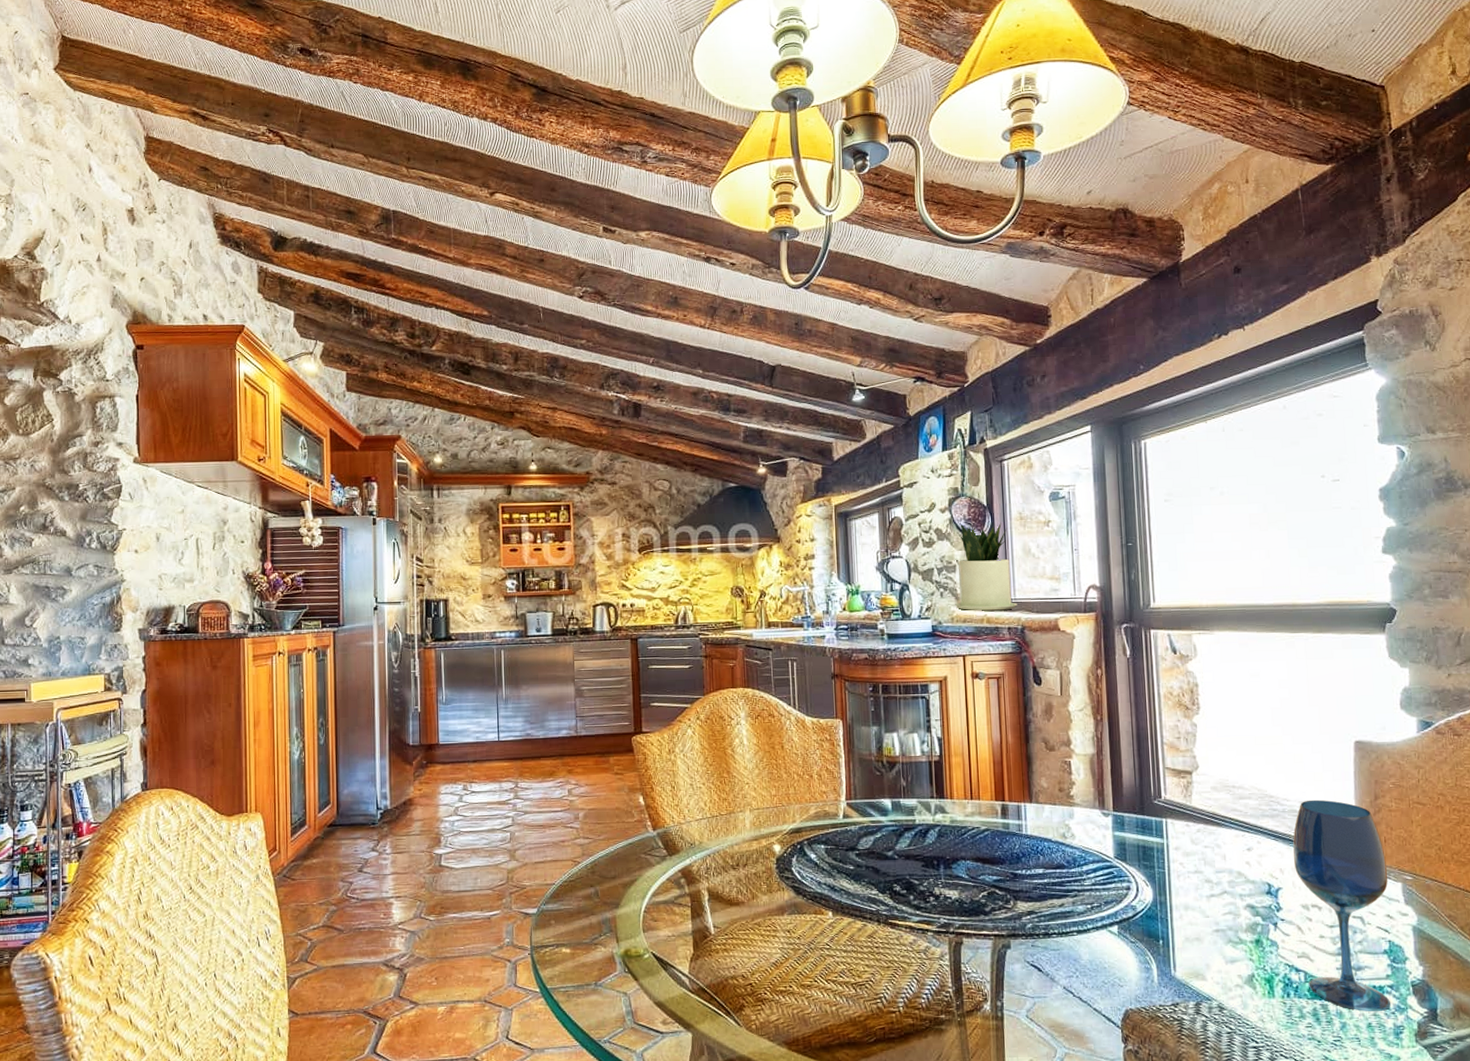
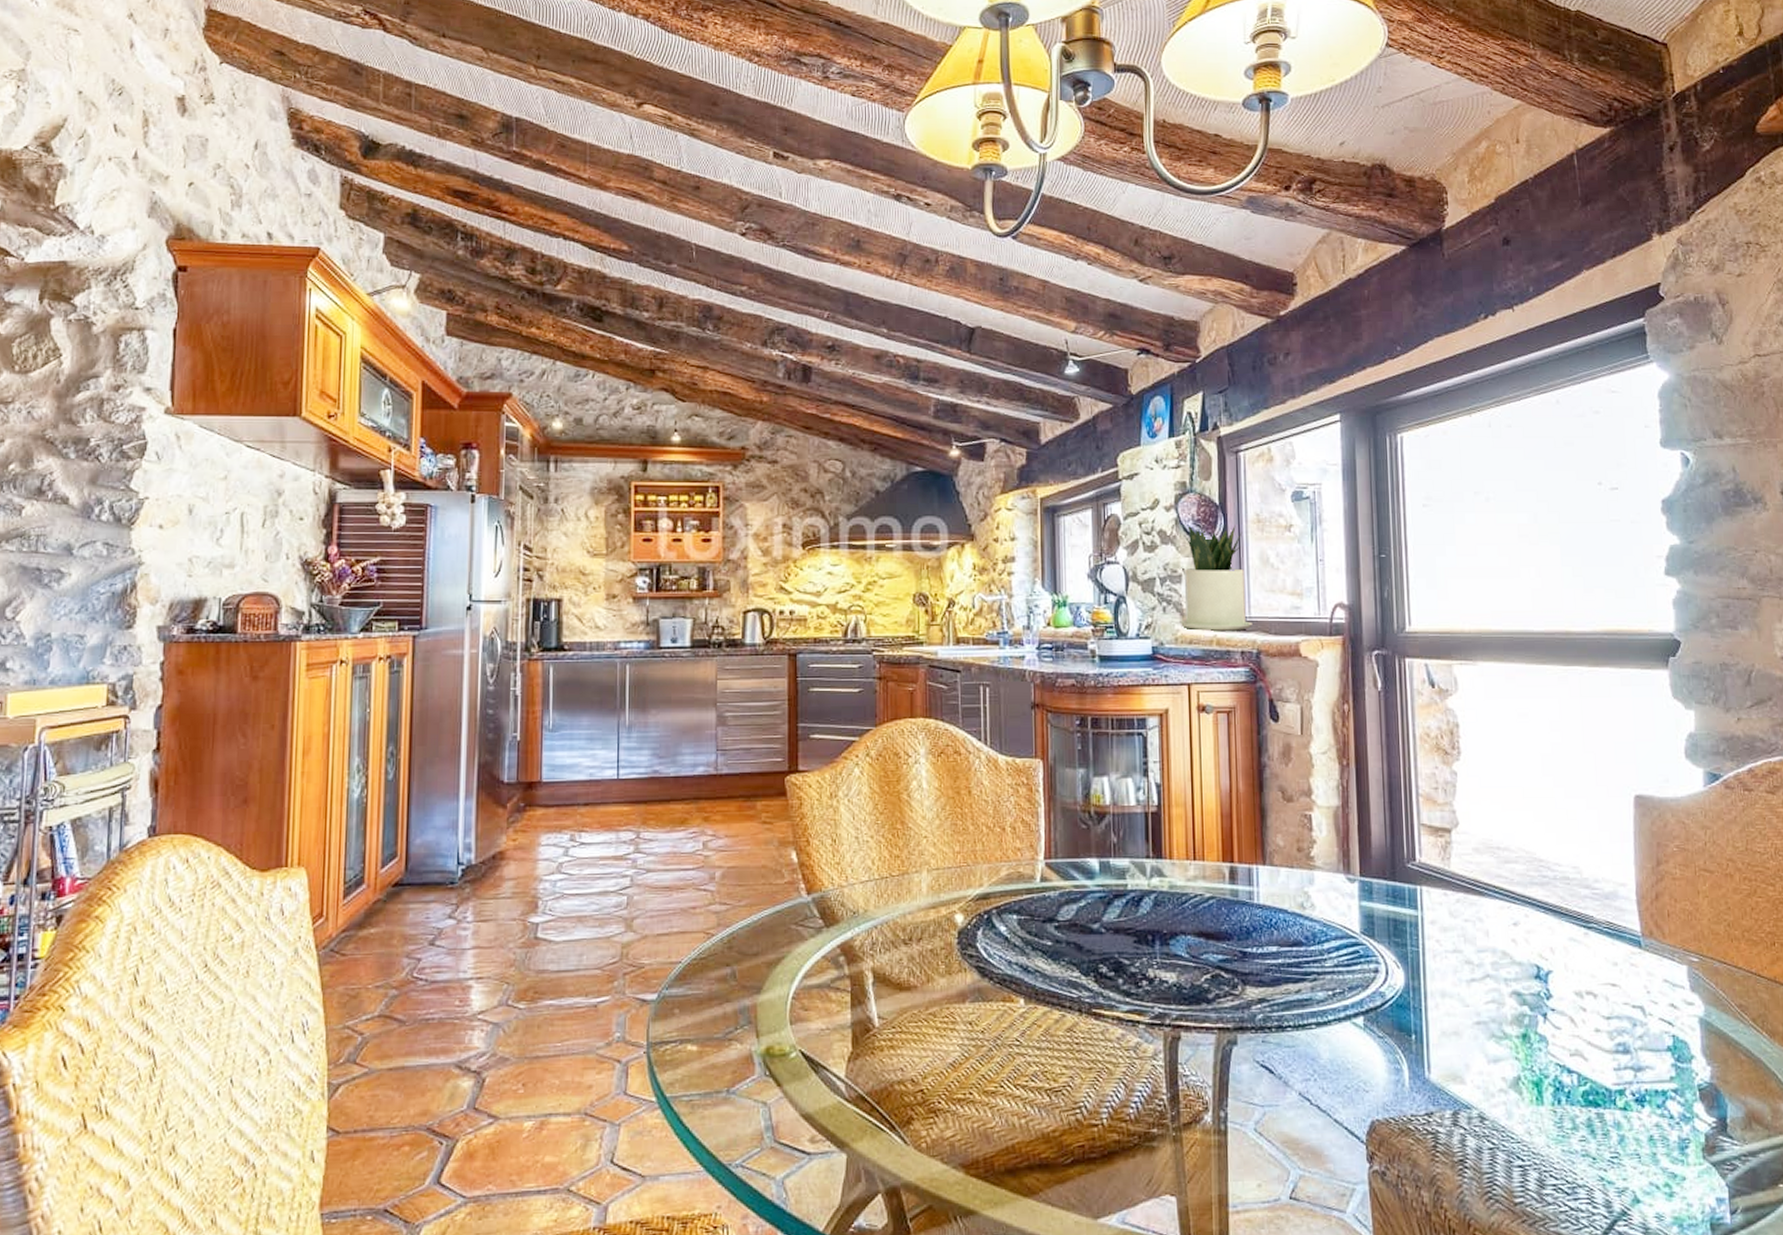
wineglass: present [1293,799,1392,1012] -> none [1565,864,1676,1123]

